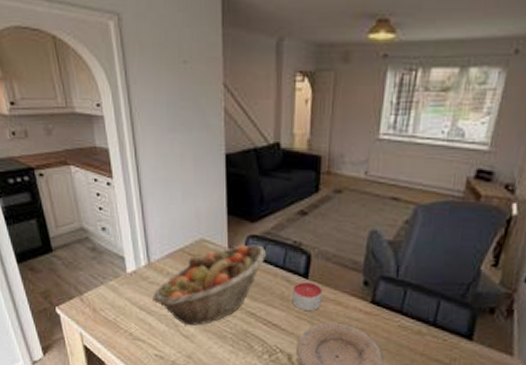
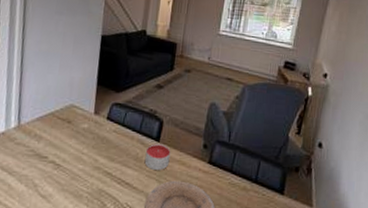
fruit basket: present [152,244,266,326] -> none [16,110,126,186]

